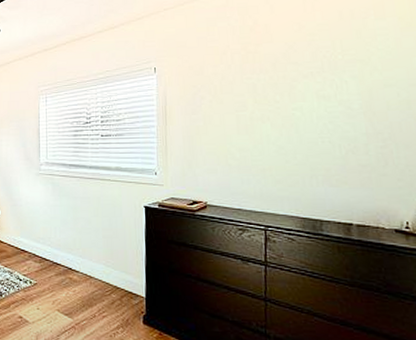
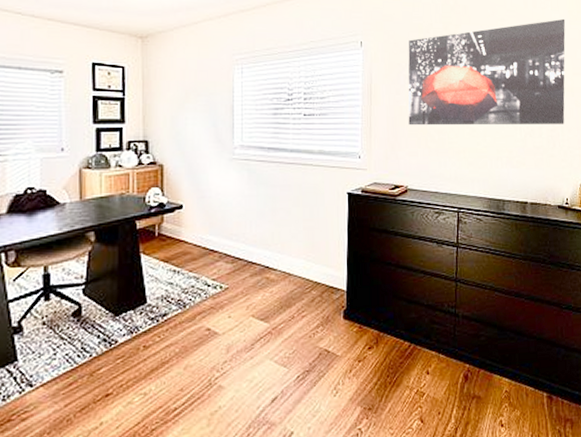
wall art: none [203,26,400,144] -> present [408,18,566,126]

